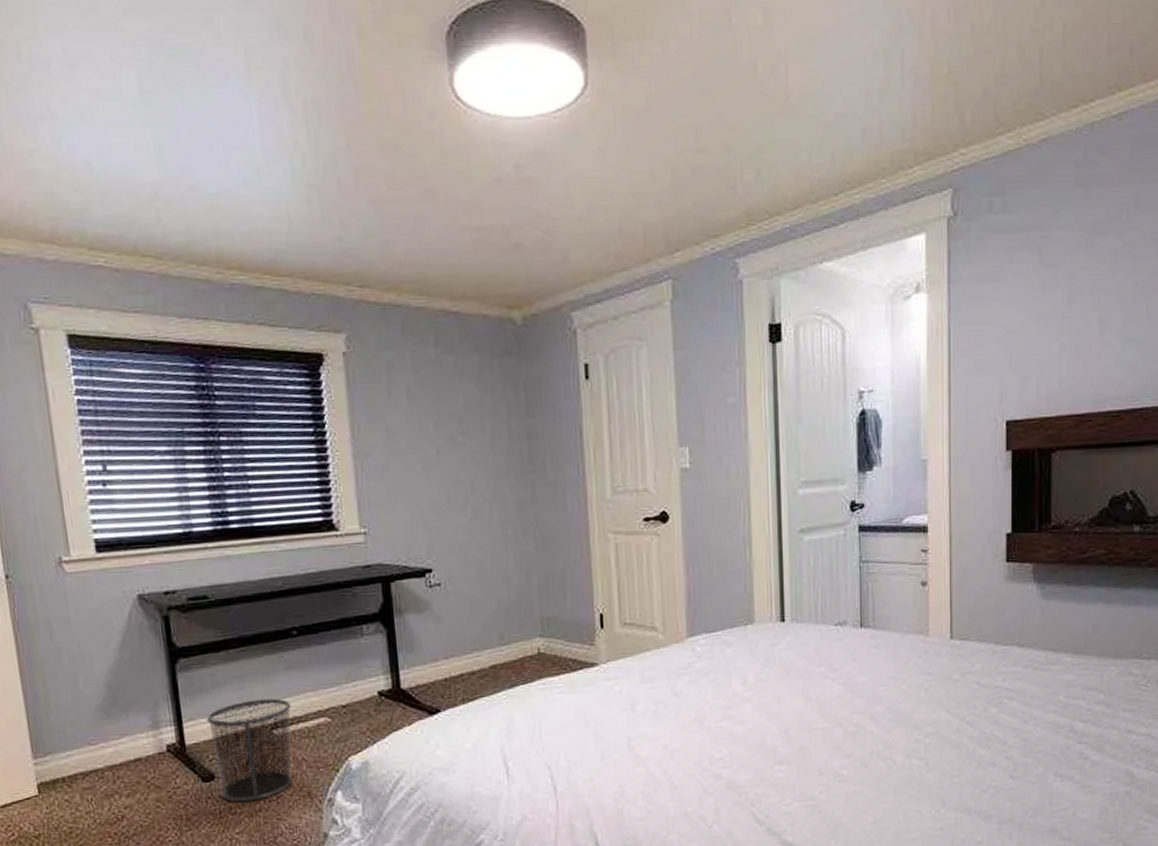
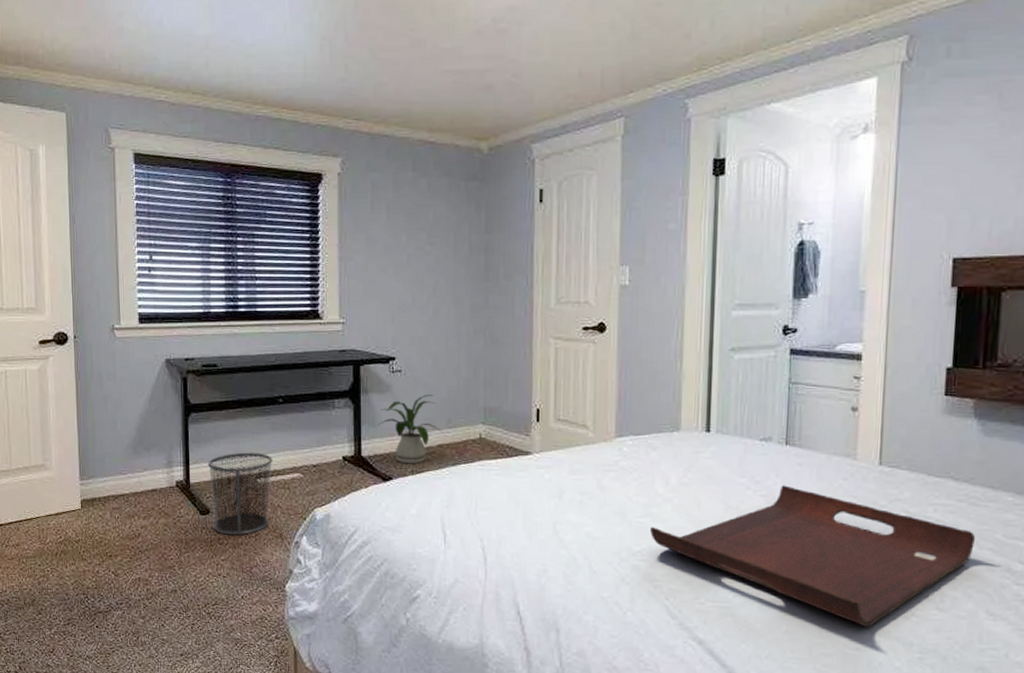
house plant: none [414,608,500,692] -> present [375,394,446,464]
serving tray: none [730,670,1042,806] -> present [649,485,976,627]

